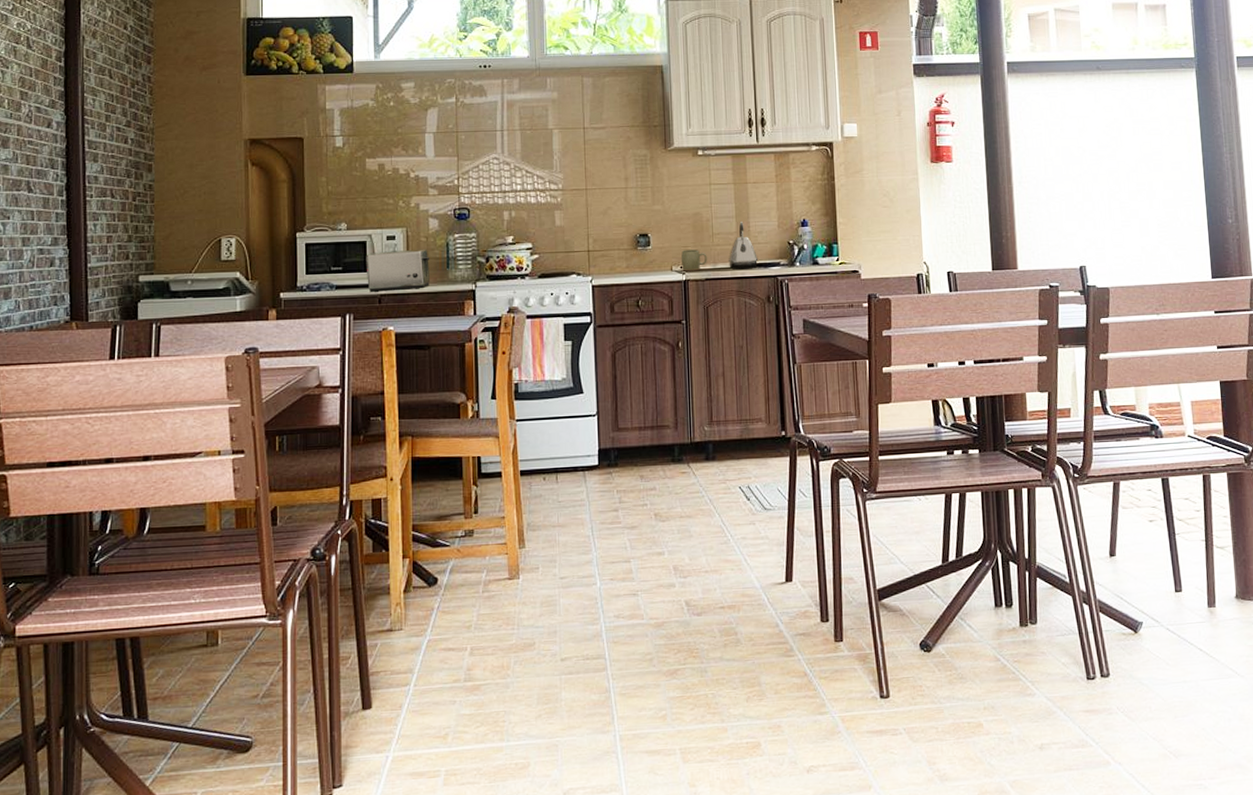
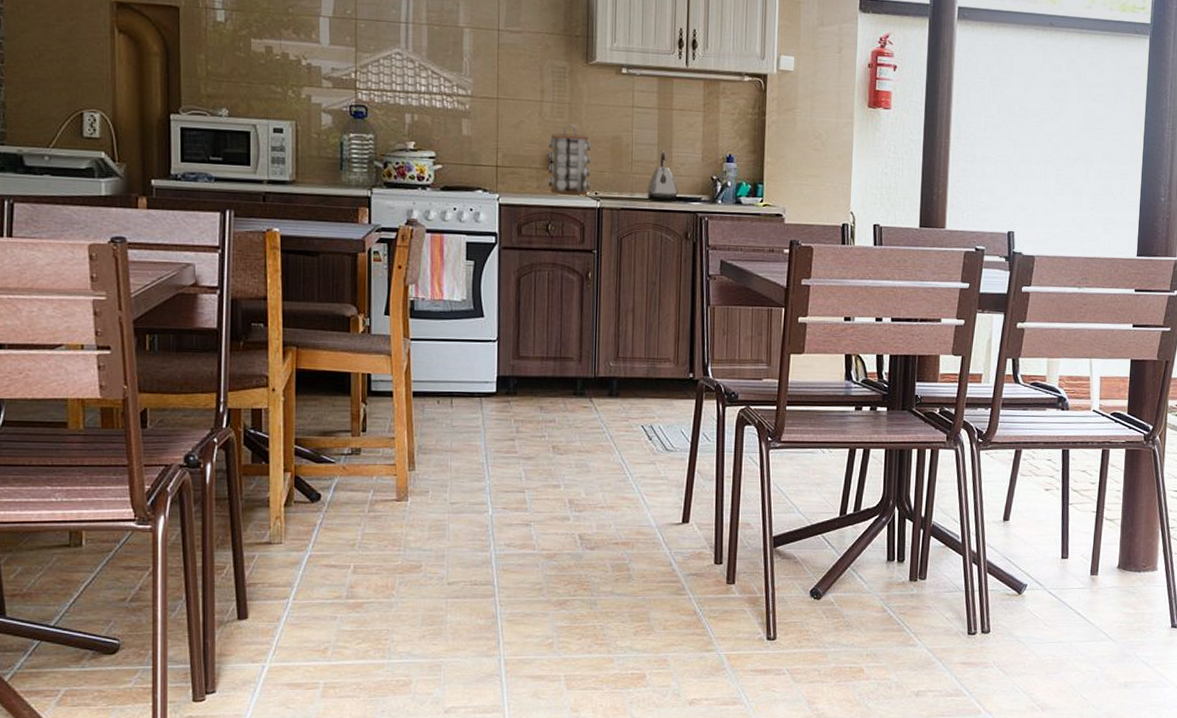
toaster: present [366,249,431,293] -> none [249,144,322,190]
spice rack: none [635,207,676,272] -> present [548,125,591,196]
mug: present [681,249,707,271] -> none [597,175,624,199]

